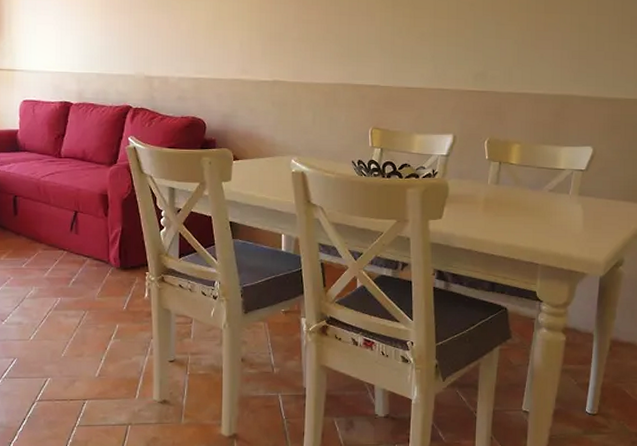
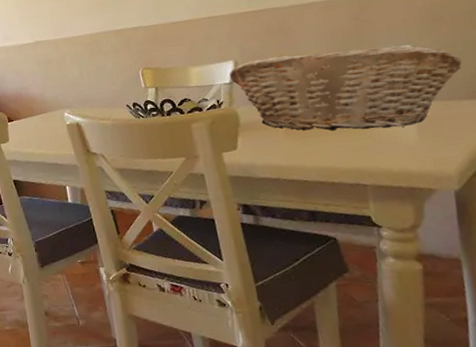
fruit basket: none [447,137,625,217] -> present [229,45,462,131]

